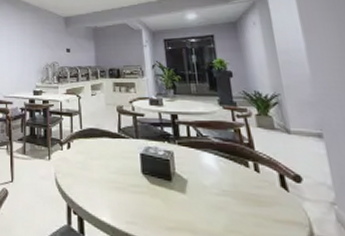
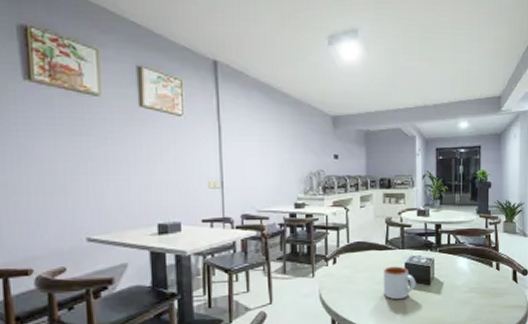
mug: none [117,156,155,194] -> present [383,266,416,300]

